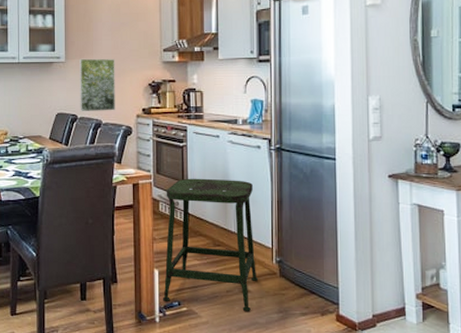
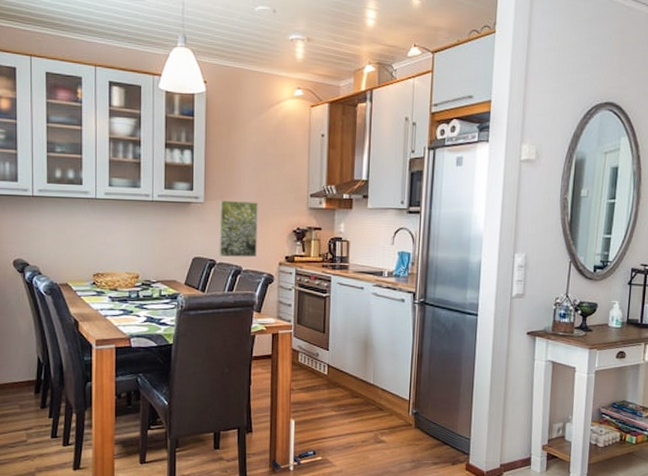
stool: present [162,178,258,311] -> none [297,329,394,461]

